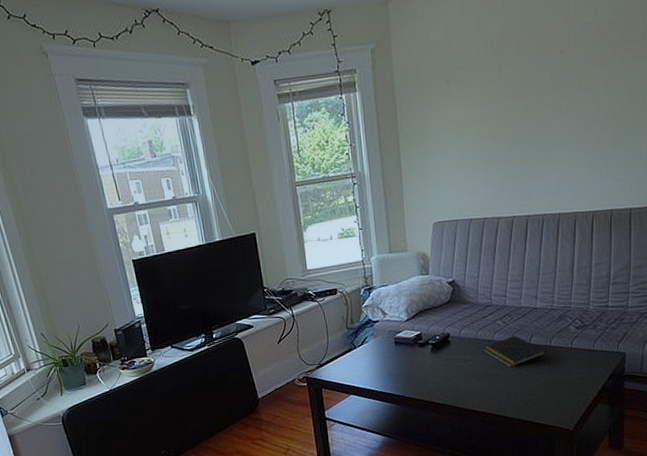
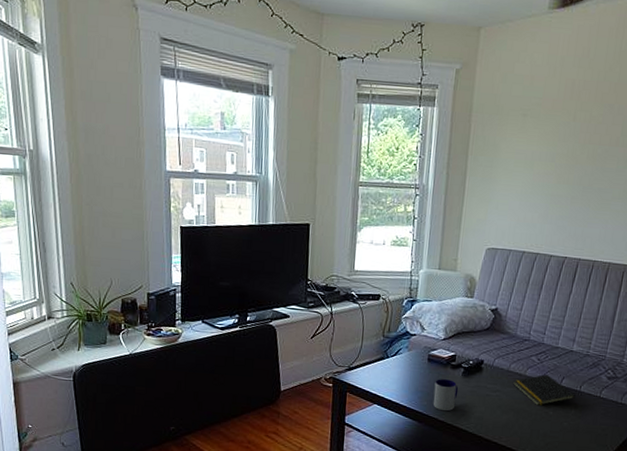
mug: none [405,358,430,390] -> present [433,379,459,412]

